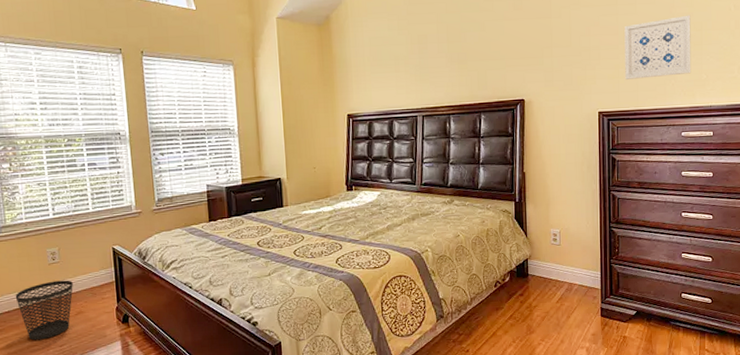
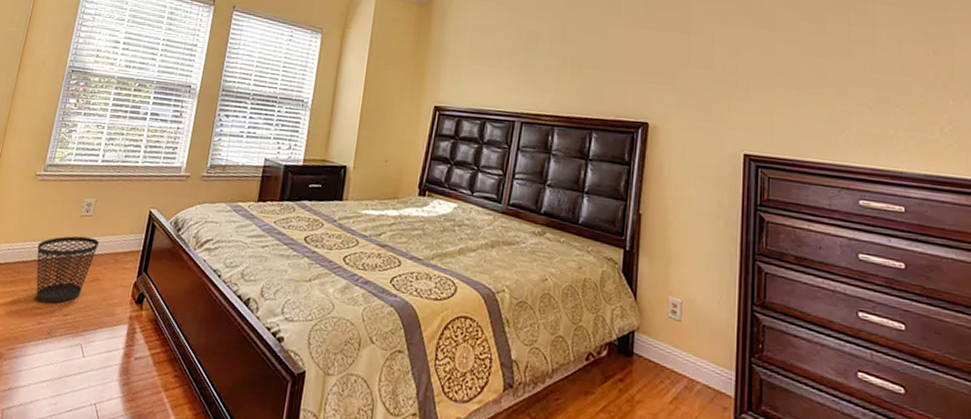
wall art: present [624,15,691,79] -> none [782,53,873,126]

